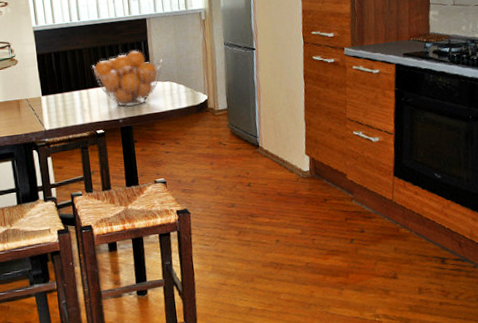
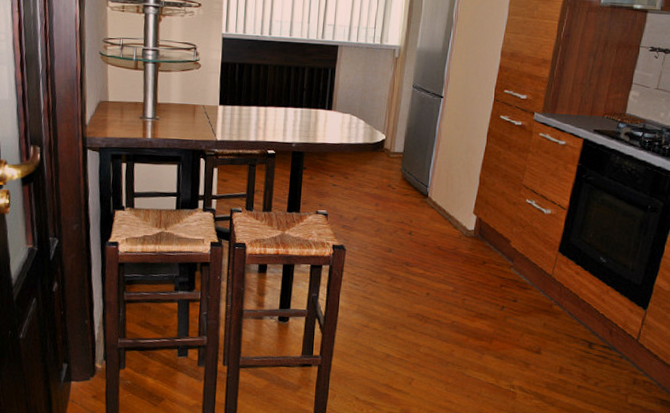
fruit basket: present [92,50,162,107] -> none [275,76,347,133]

